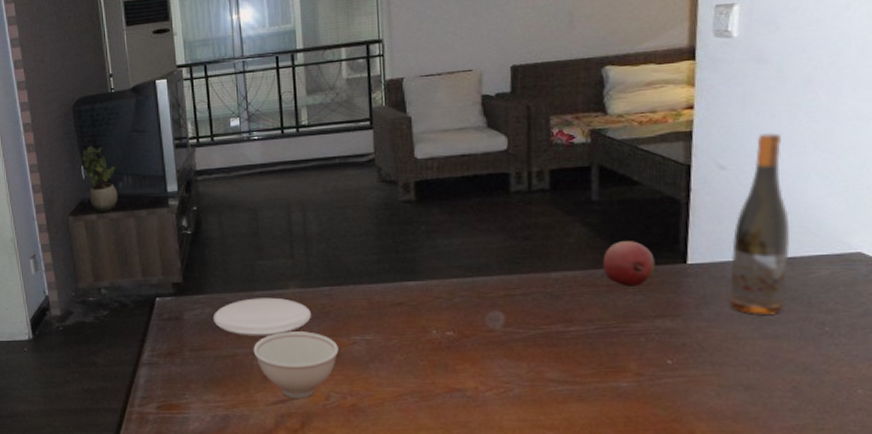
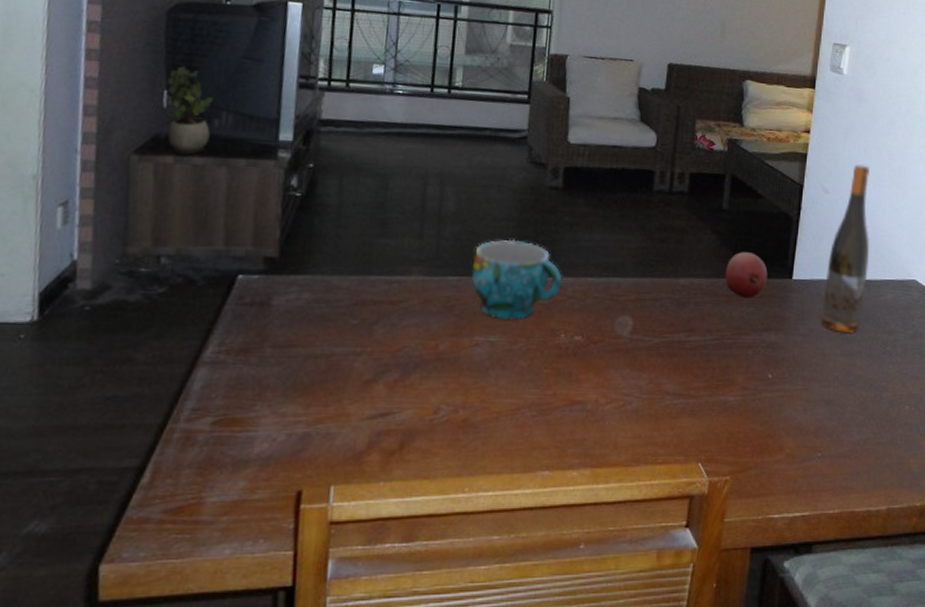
plate: present [213,297,311,336] -> none [310,283,433,332]
bowl: present [253,331,339,399] -> none [355,328,458,412]
cup: none [340,251,427,320] -> present [471,239,563,319]

